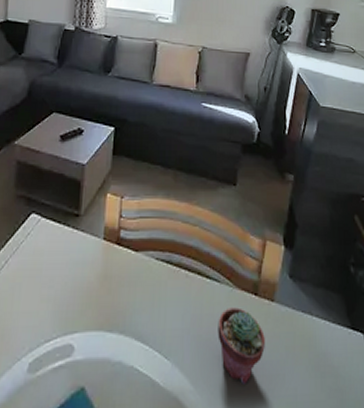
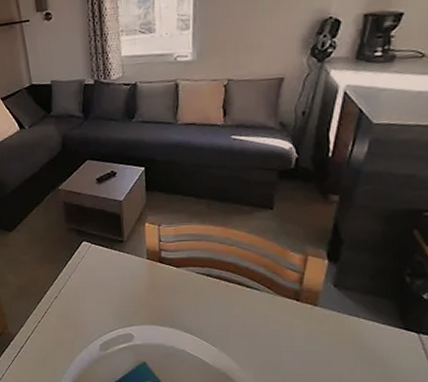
potted succulent: present [218,307,265,384] -> none [260,310,308,367]

